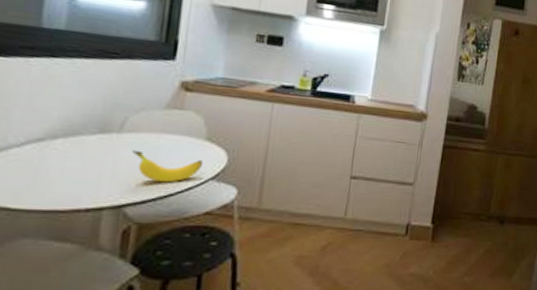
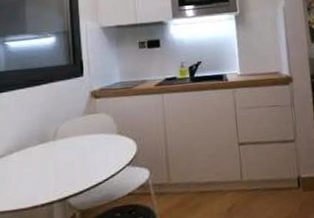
banana: present [133,150,202,183] -> none [66,151,118,175]

